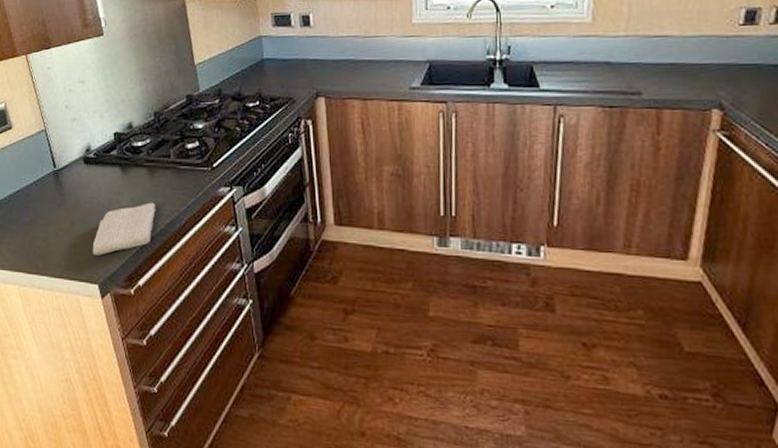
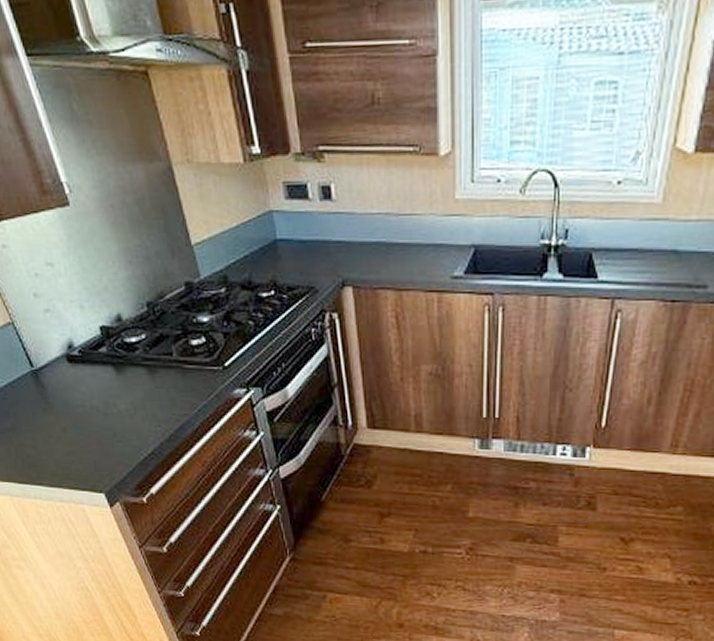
washcloth: present [93,202,156,255] -> none [92,405,162,463]

